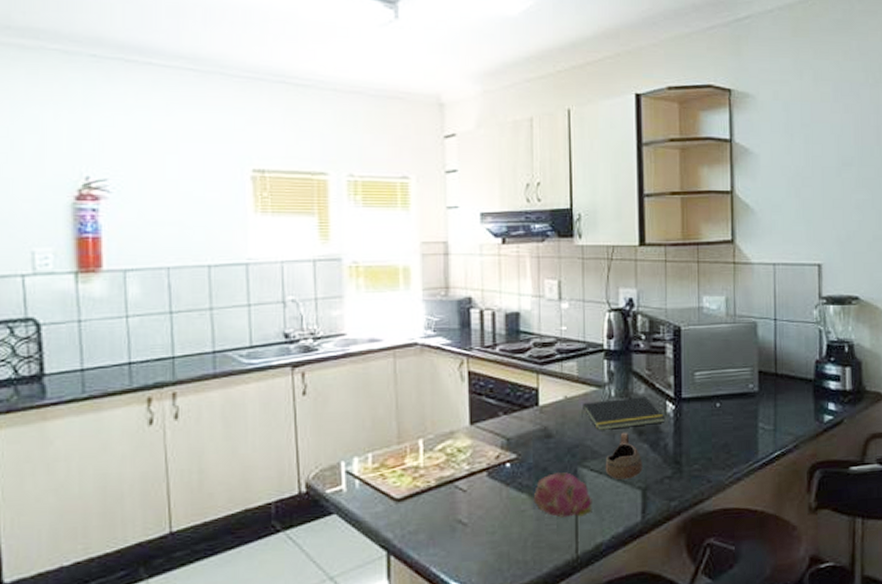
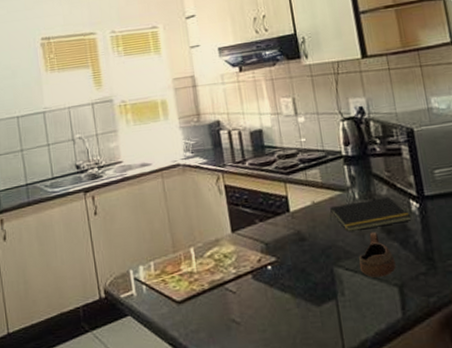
fruit: present [533,472,592,518] -> none [296,272,353,316]

